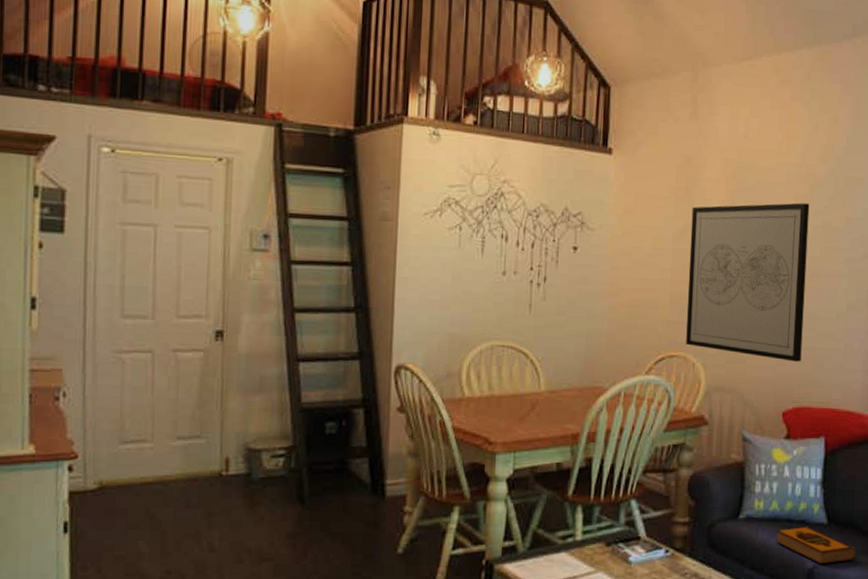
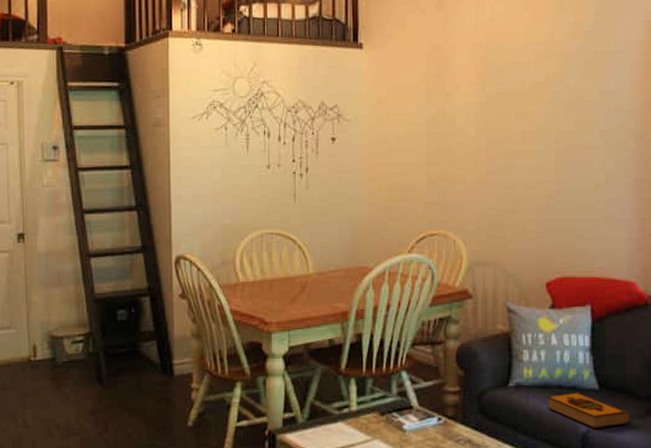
wall art: present [686,202,810,362] -> none [443,80,562,234]

